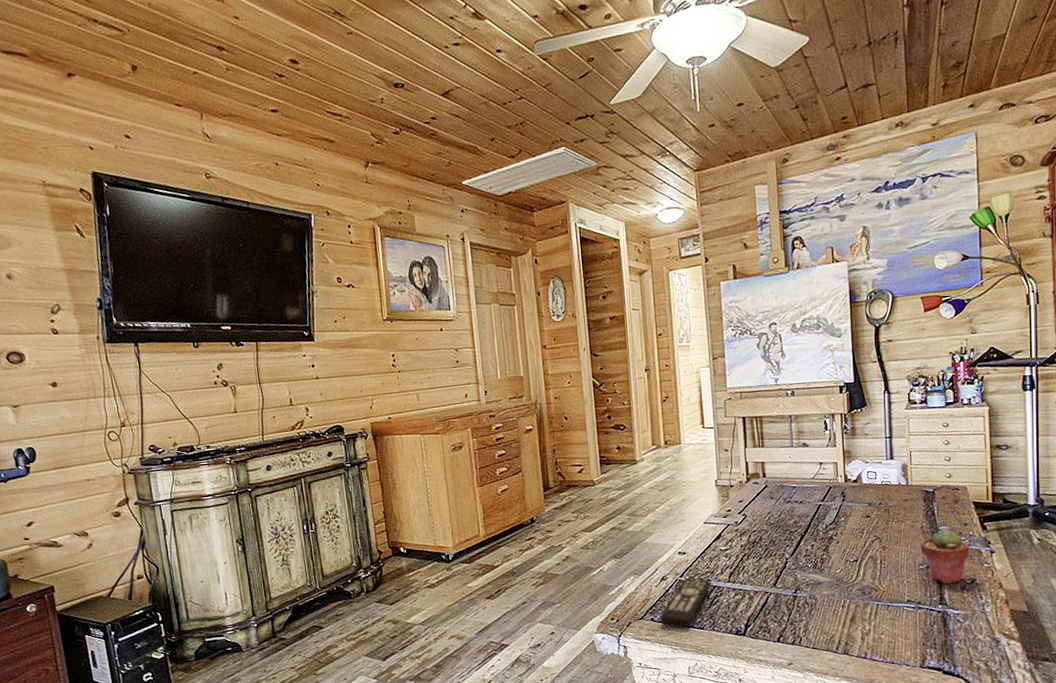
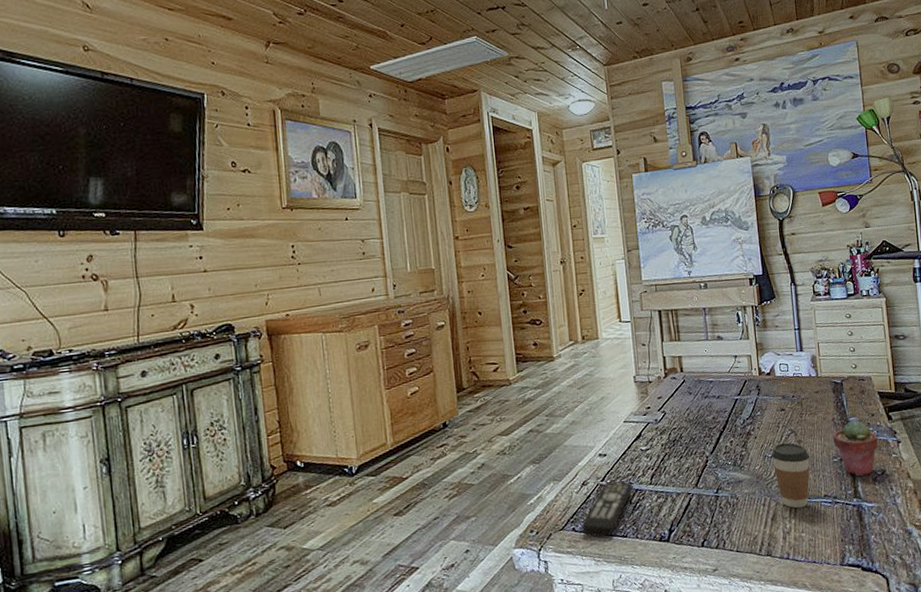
coffee cup: none [853,548,894,612] -> present [771,443,810,509]

